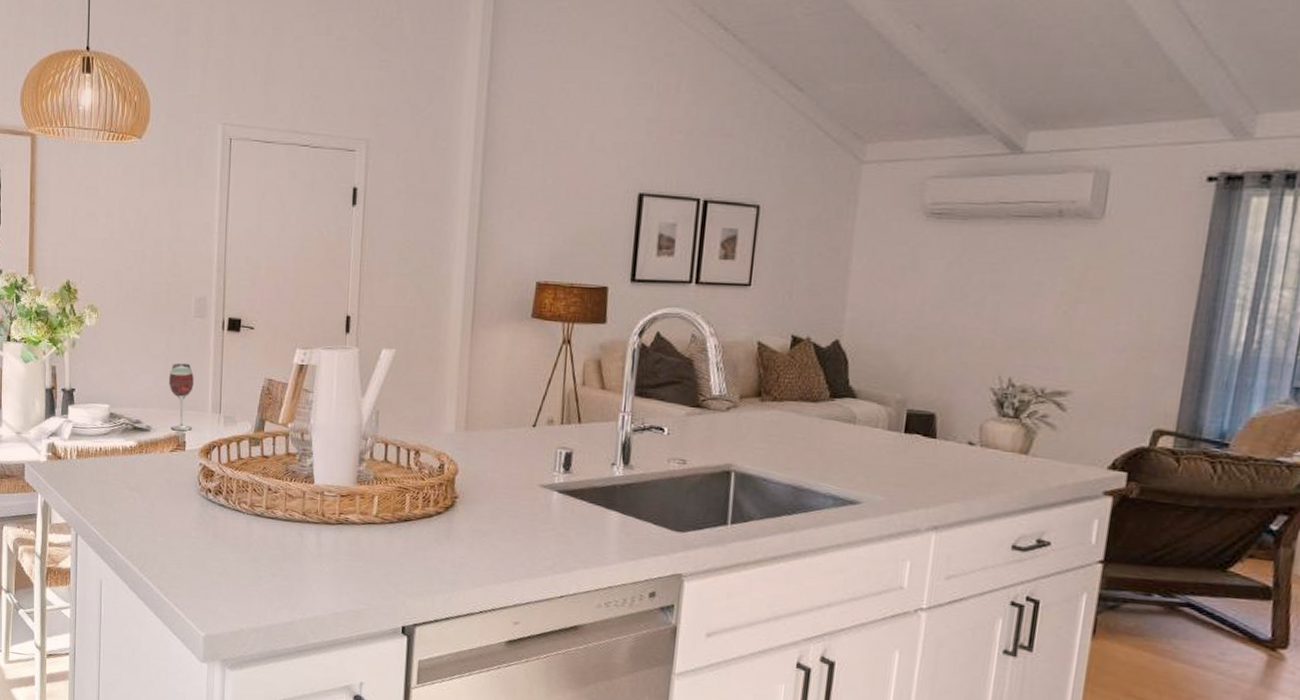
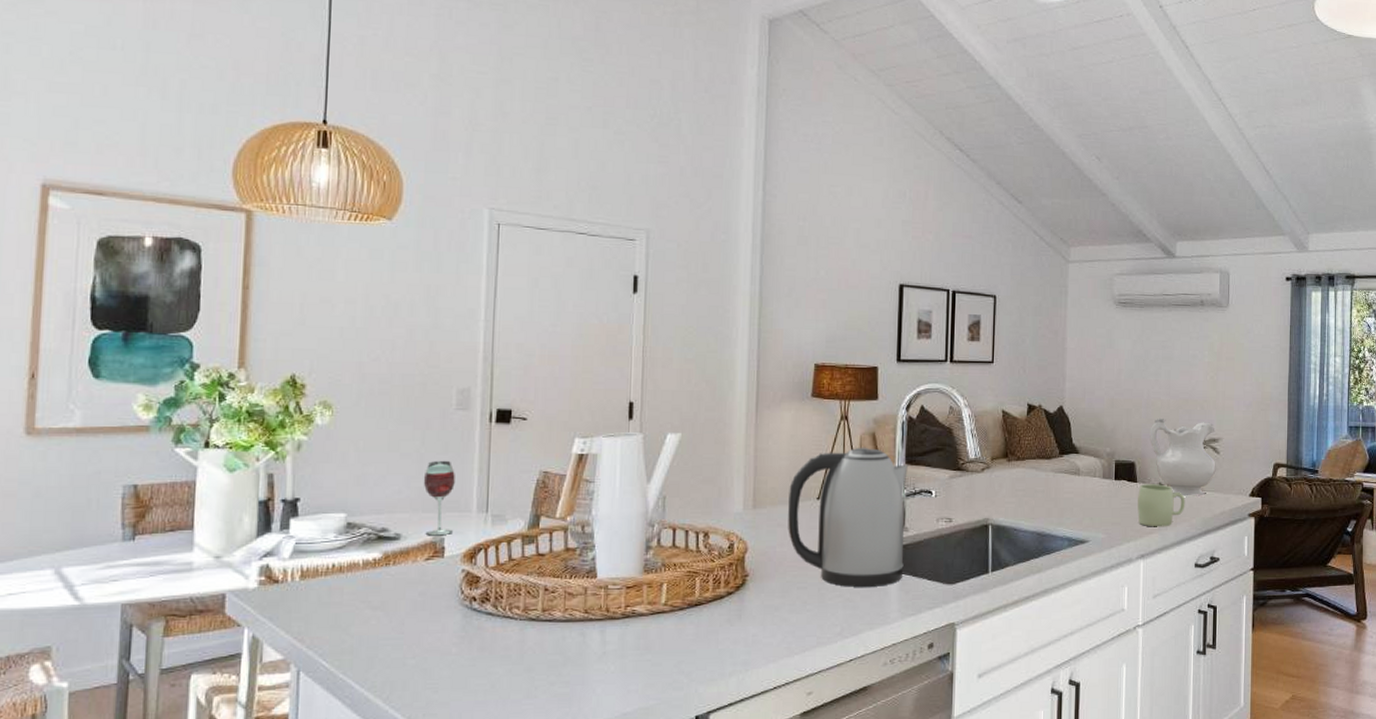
kettle: none [500,374,637,525] -> present [788,447,908,587]
mug: none [933,441,1007,497] -> present [1137,484,1186,527]
ceramic pitcher: none [960,360,1063,462] -> present [1149,418,1216,495]

